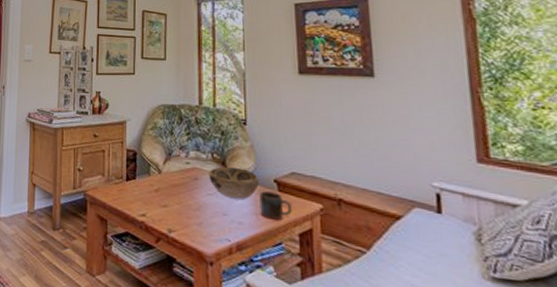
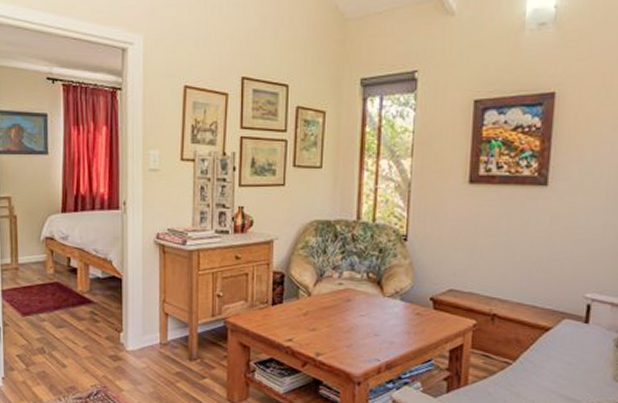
decorative bowl: present [208,166,259,201] -> none [362,286,415,320]
mug: present [259,191,292,221] -> none [413,310,445,339]

